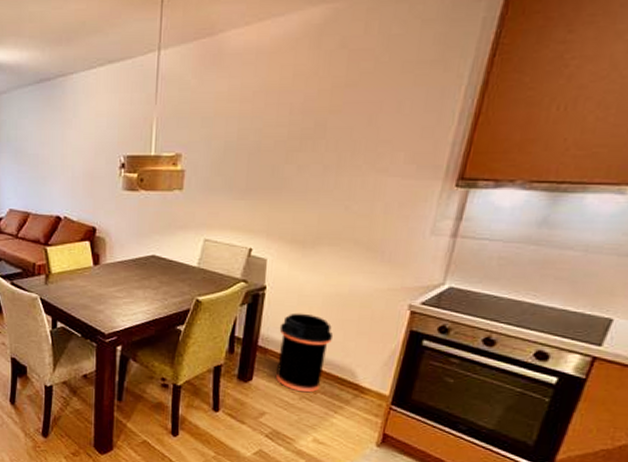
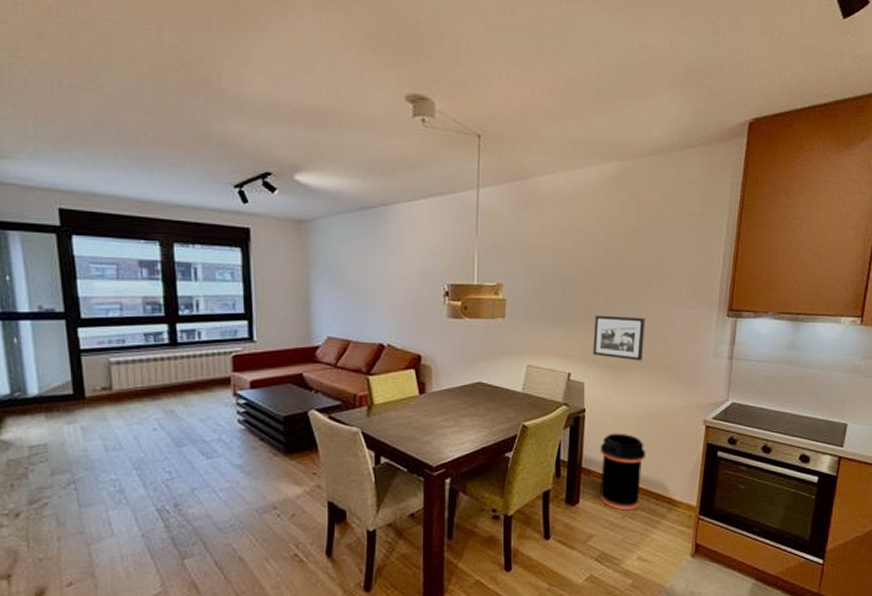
picture frame: none [279,186,347,238] -> present [593,315,645,361]

